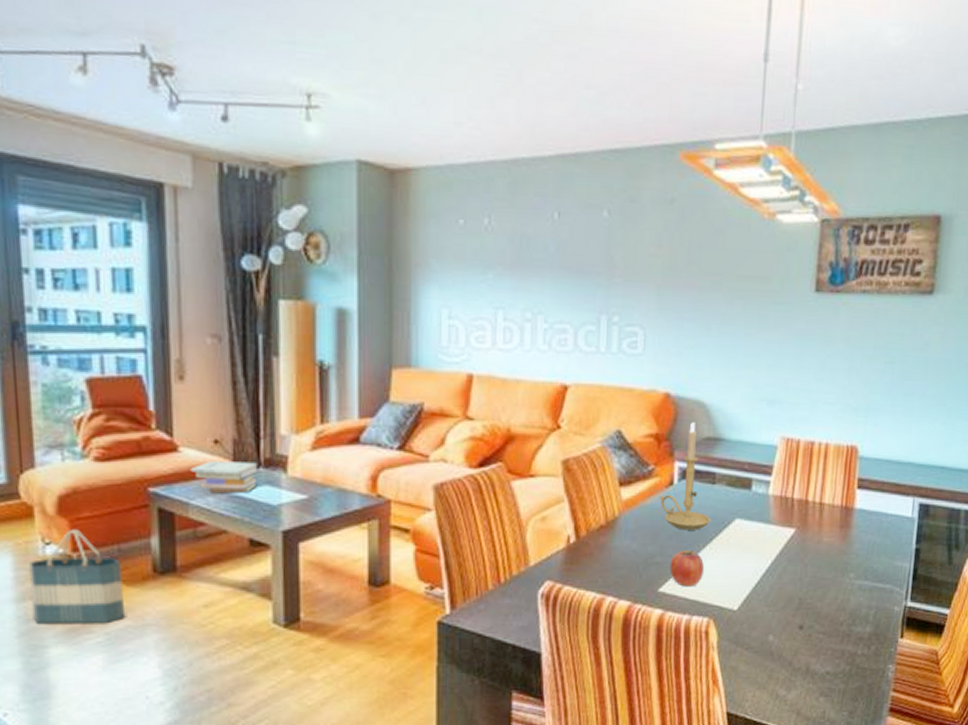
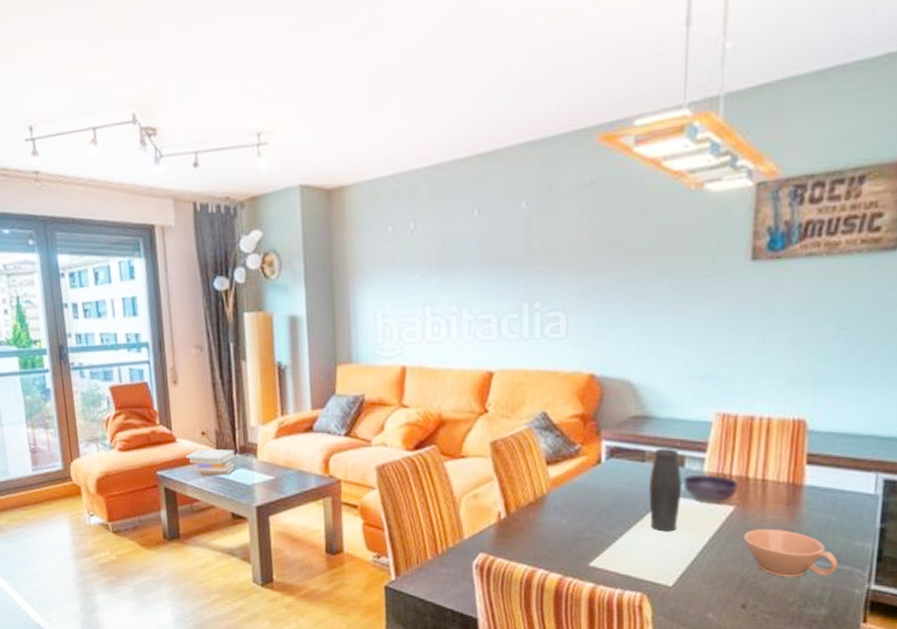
tote bag: present [29,528,124,625] -> none [80,504,146,578]
candle holder: present [660,422,711,530] -> none [587,401,641,507]
fruit: present [669,549,705,587] -> none [600,526,637,562]
vase: none [718,471,749,555] -> present [649,449,682,532]
bowl: none [748,497,800,525] -> present [681,474,740,502]
cup: none [802,551,882,597] -> present [743,529,839,578]

